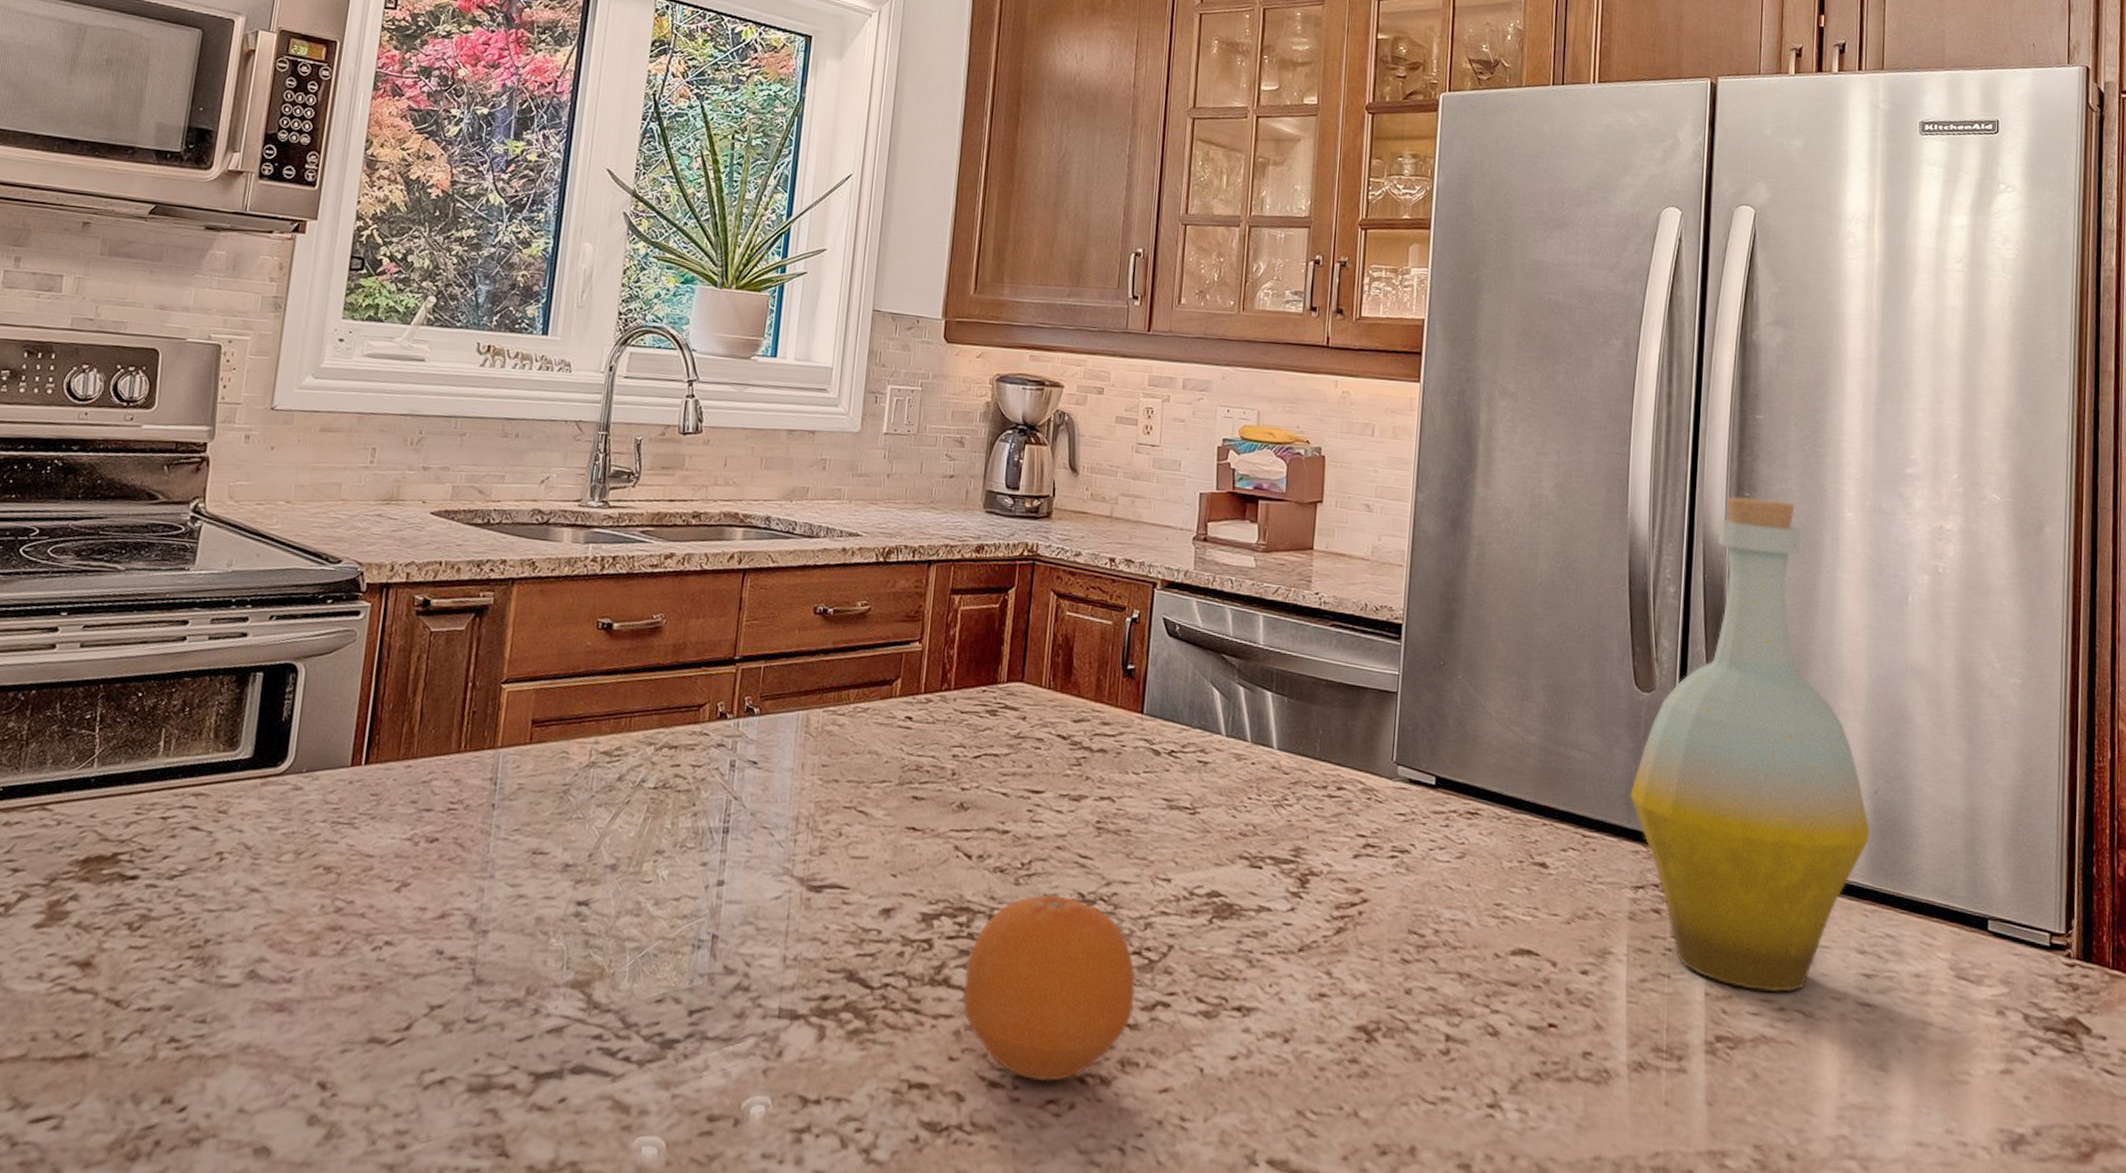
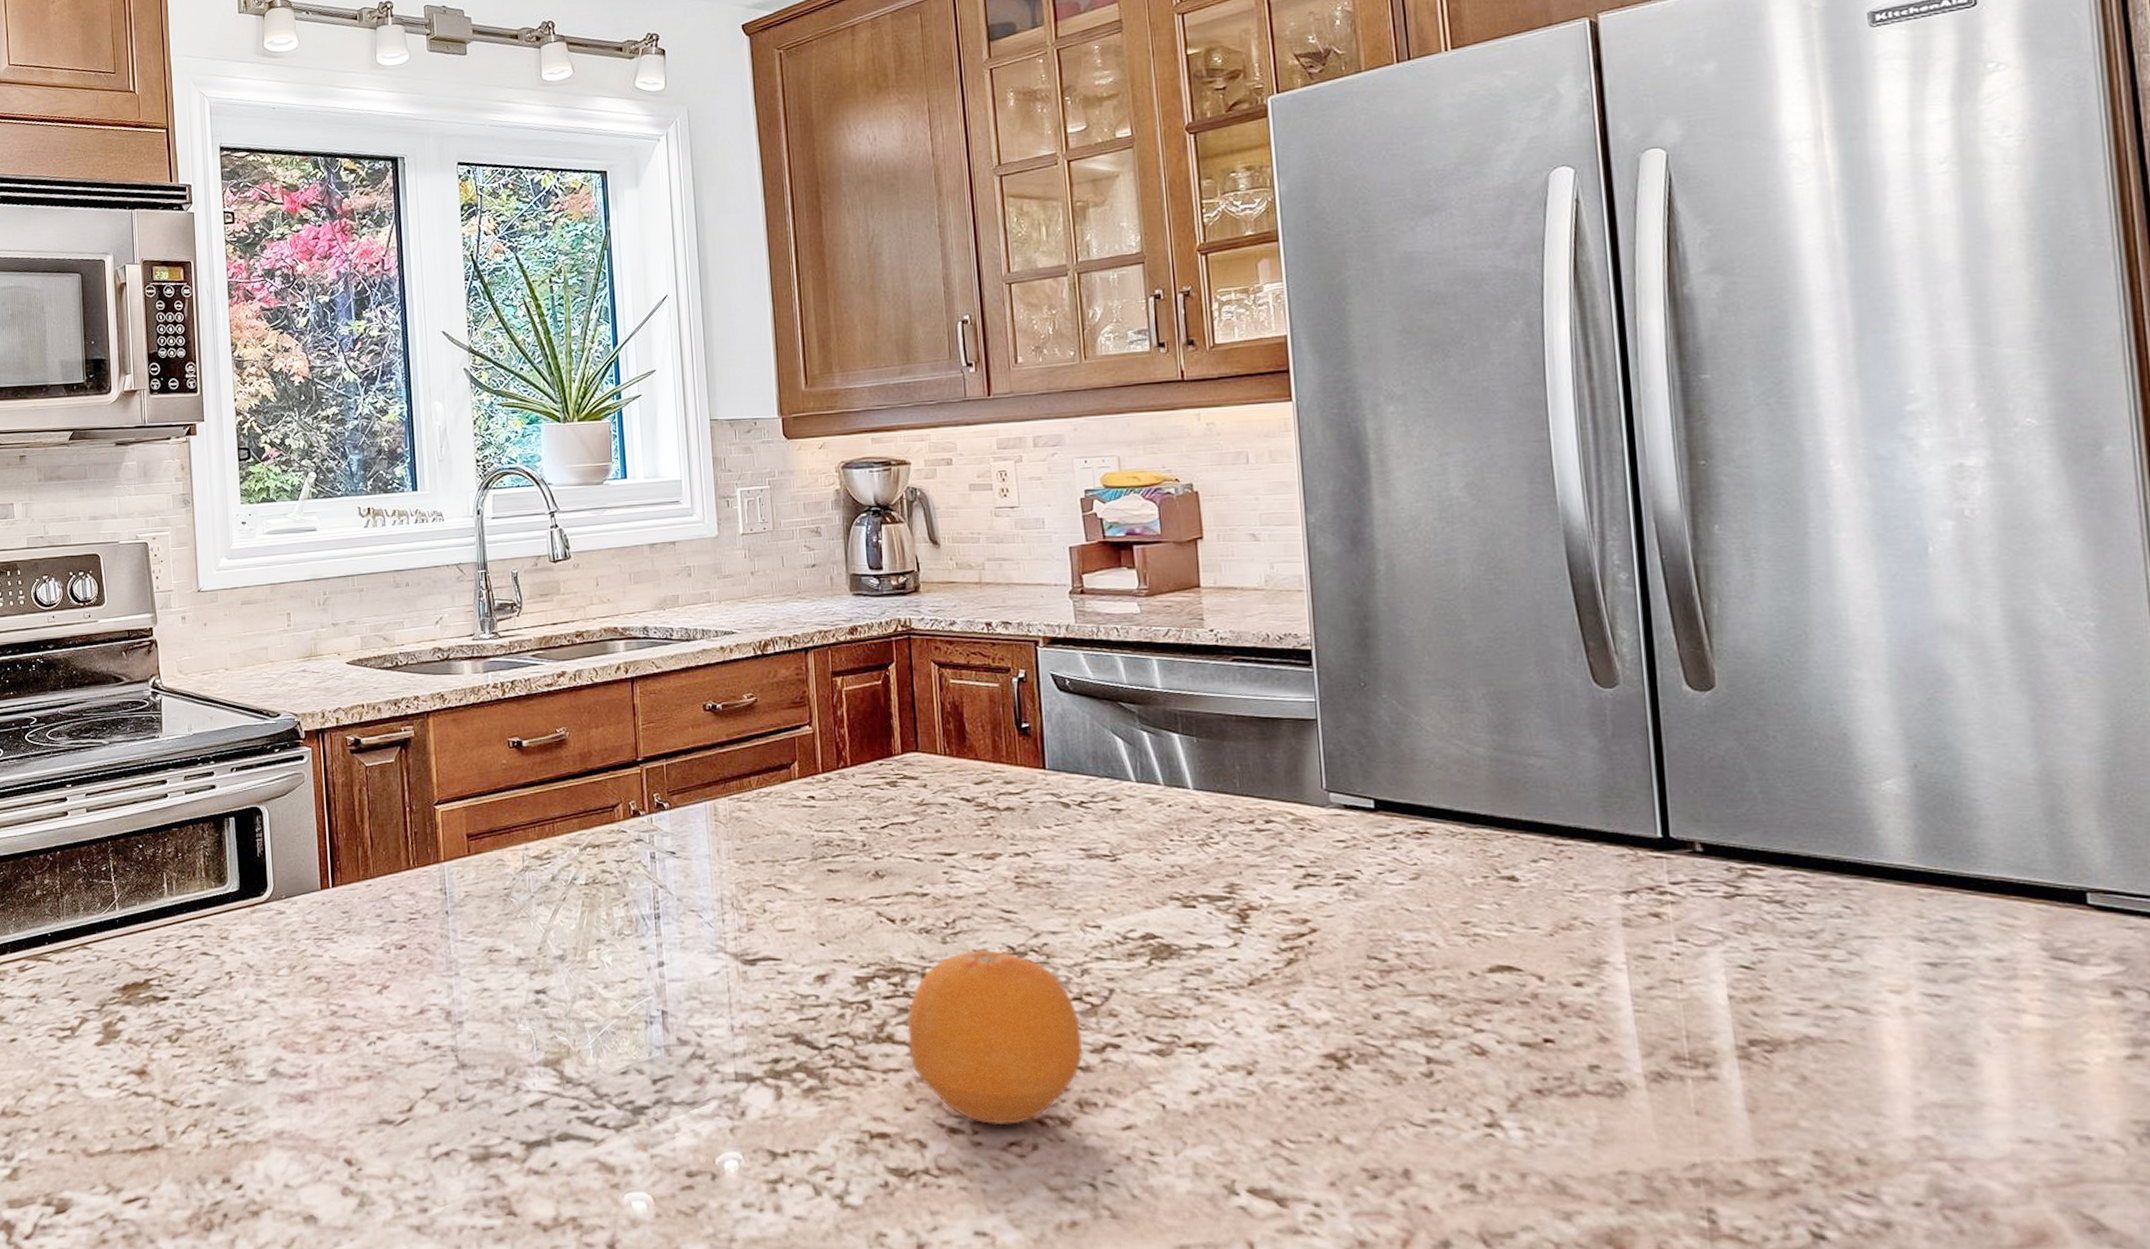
bottle: present [1630,496,1870,992] -> none [1605,464,1914,989]

